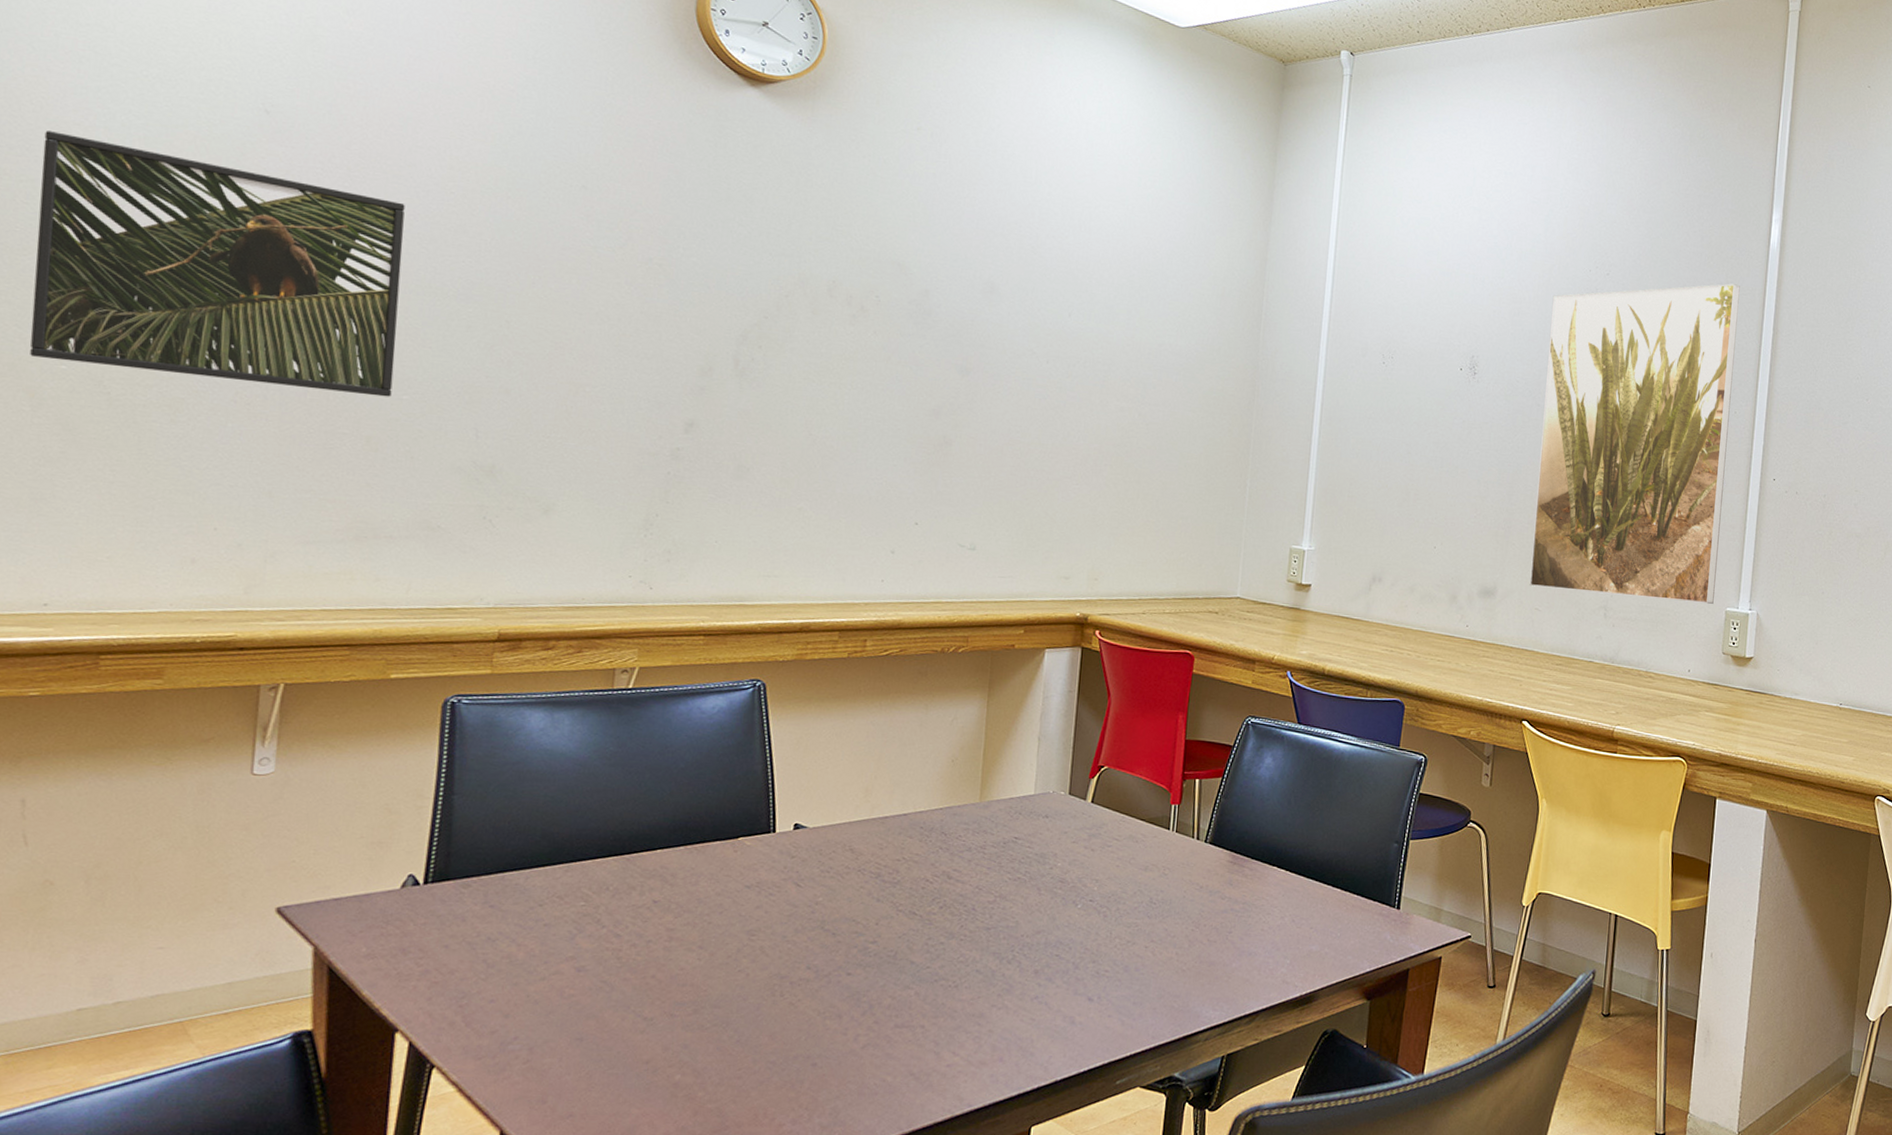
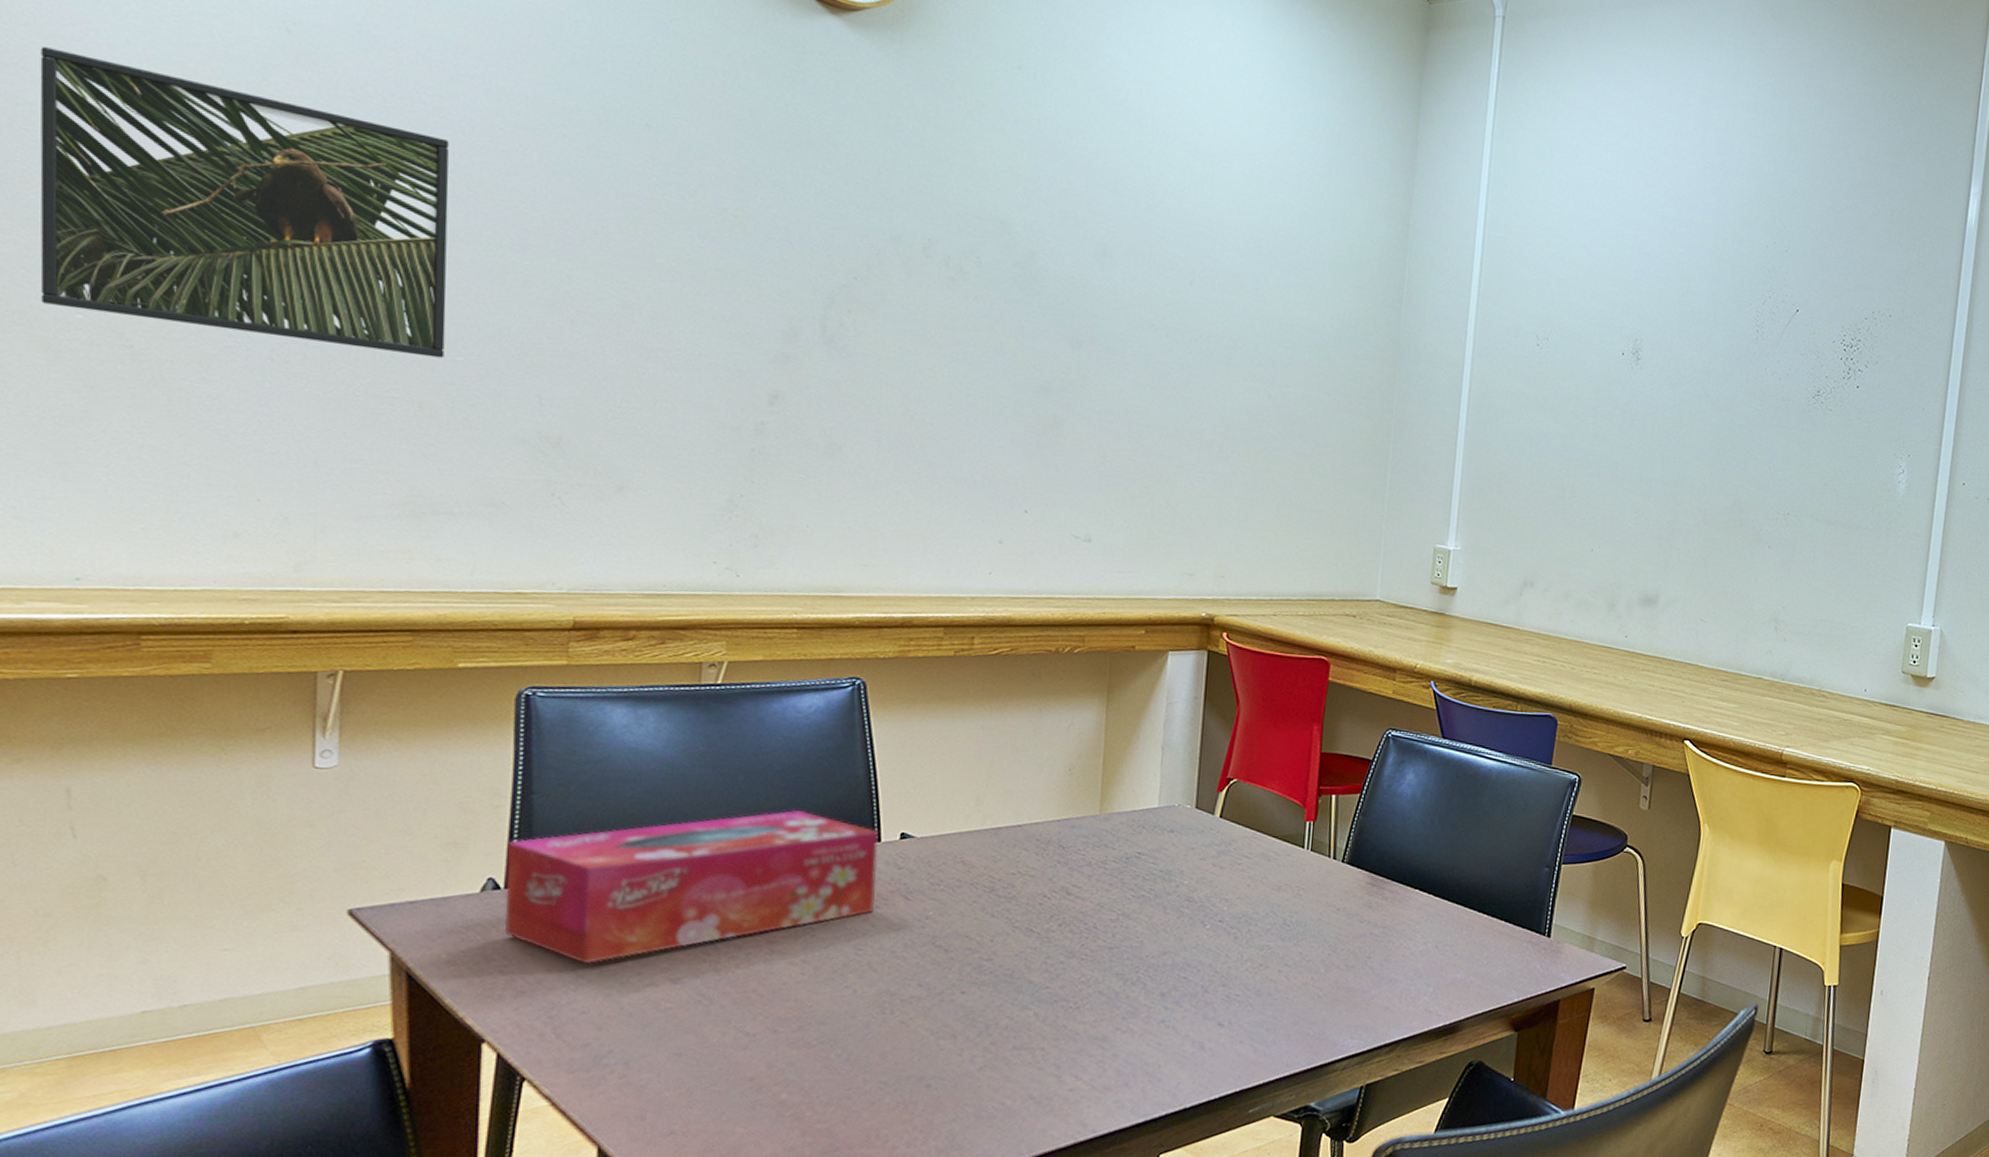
tissue box: none [422,805,774,954] -> present [505,810,878,963]
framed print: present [1529,283,1740,604] -> none [1694,264,1933,619]

